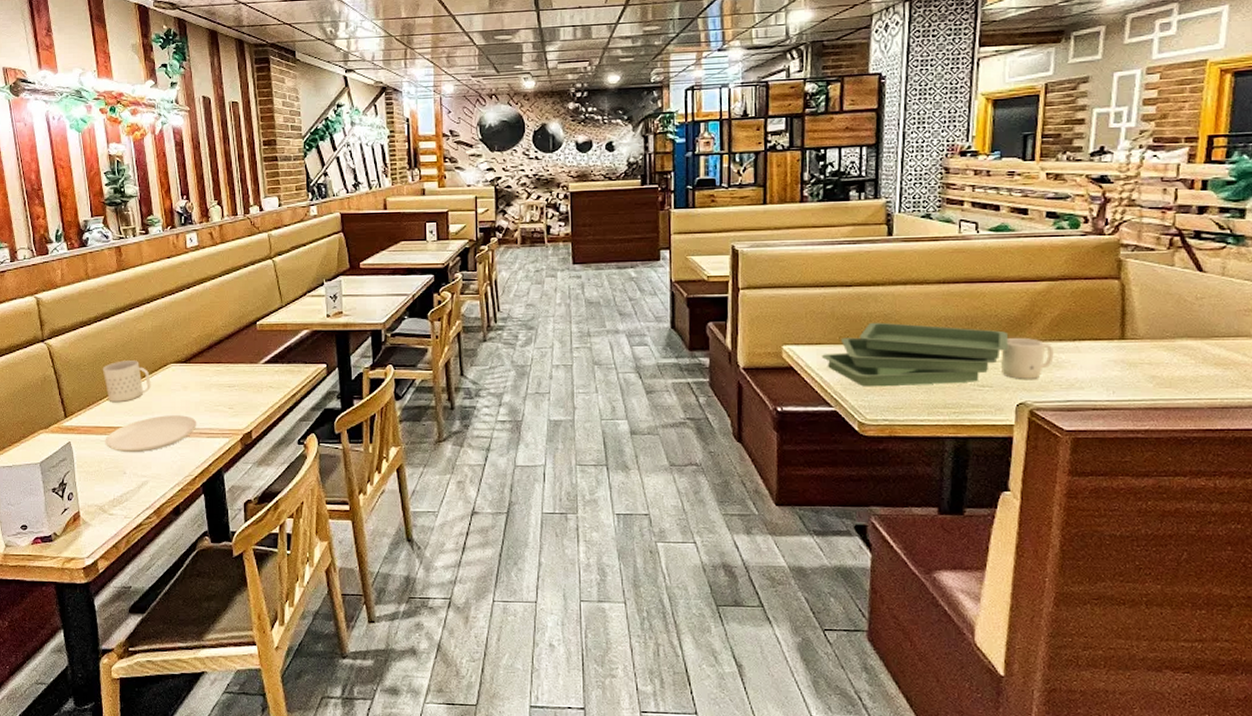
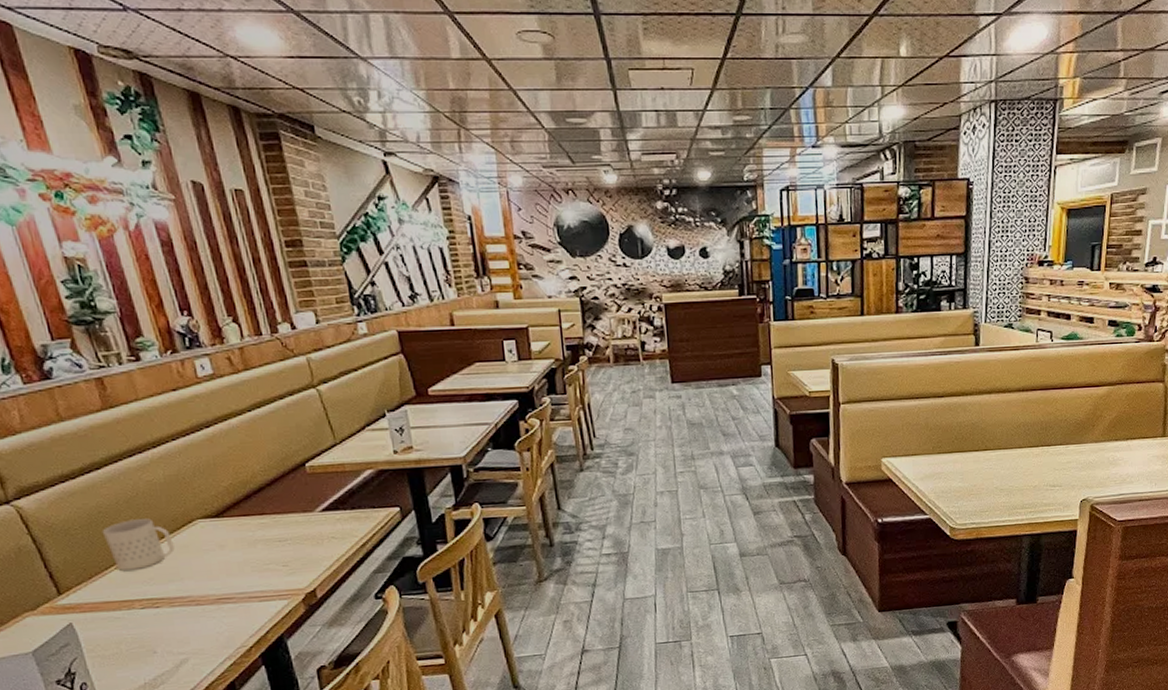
plate: present [105,415,197,453] -> none [120,578,244,629]
tray: present [822,322,1009,387] -> none [918,431,1076,494]
mug: present [1001,338,1054,379] -> none [1069,439,1111,478]

